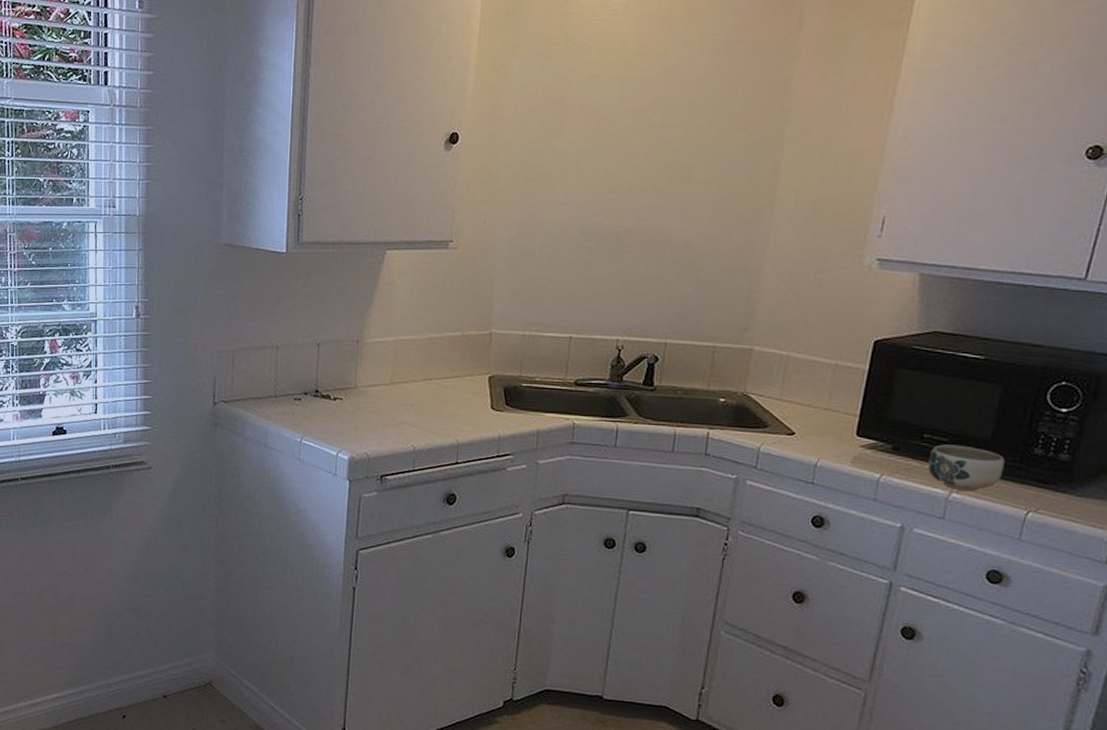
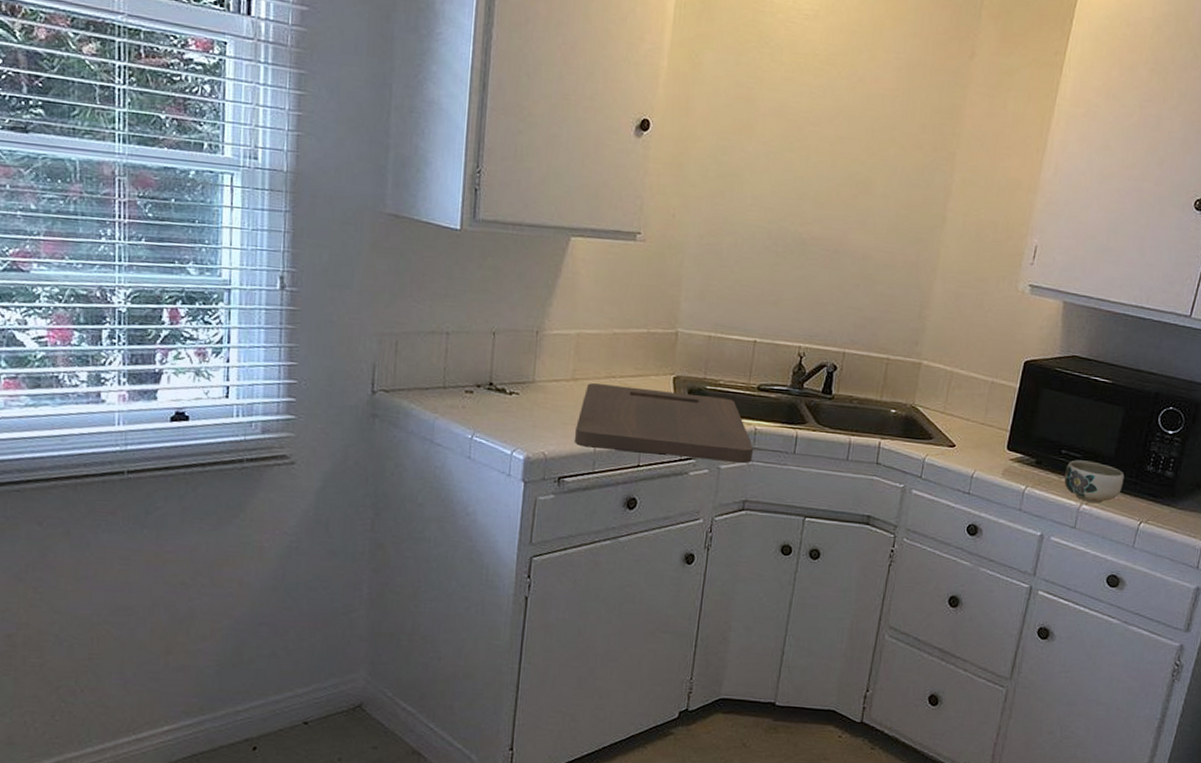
cutting board: none [395,386,573,459] -> present [575,383,754,464]

